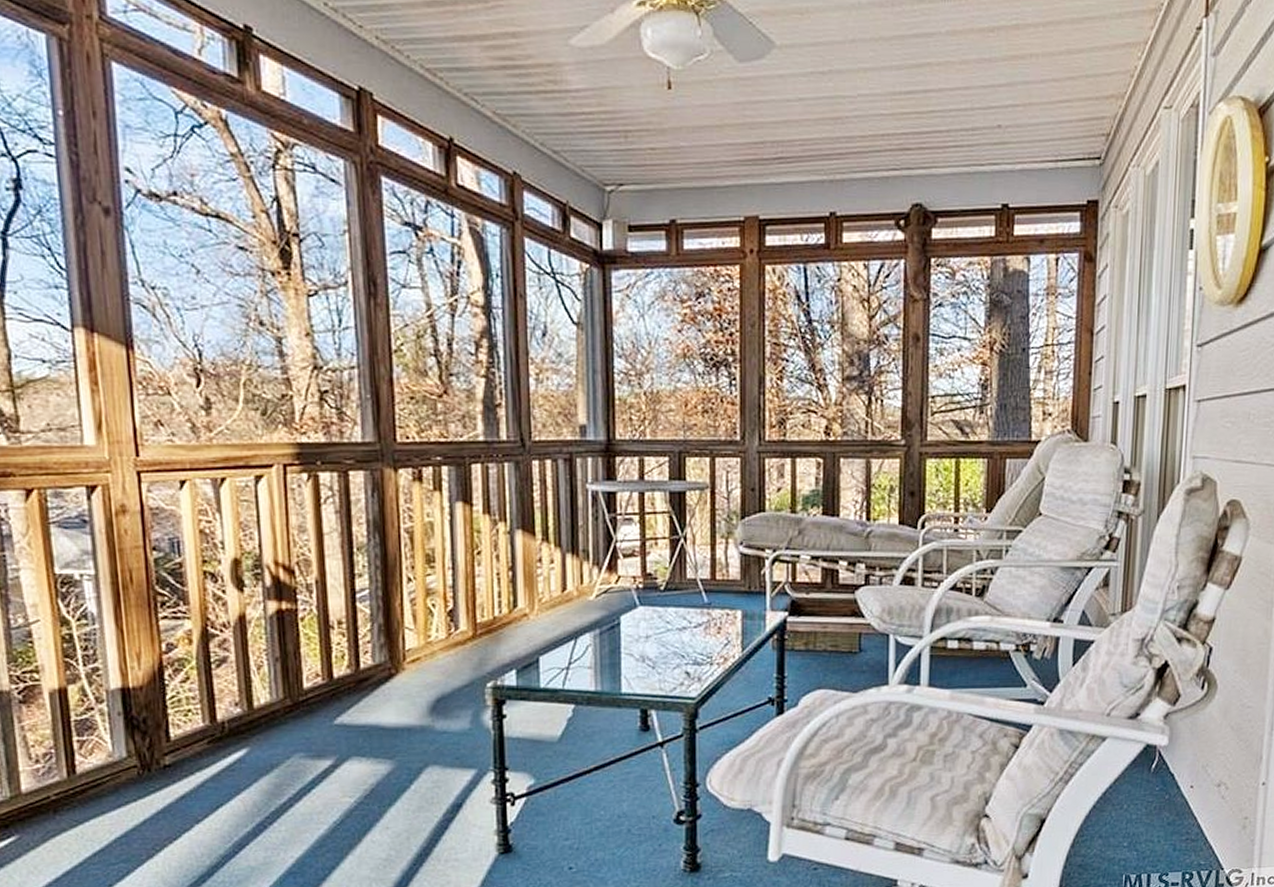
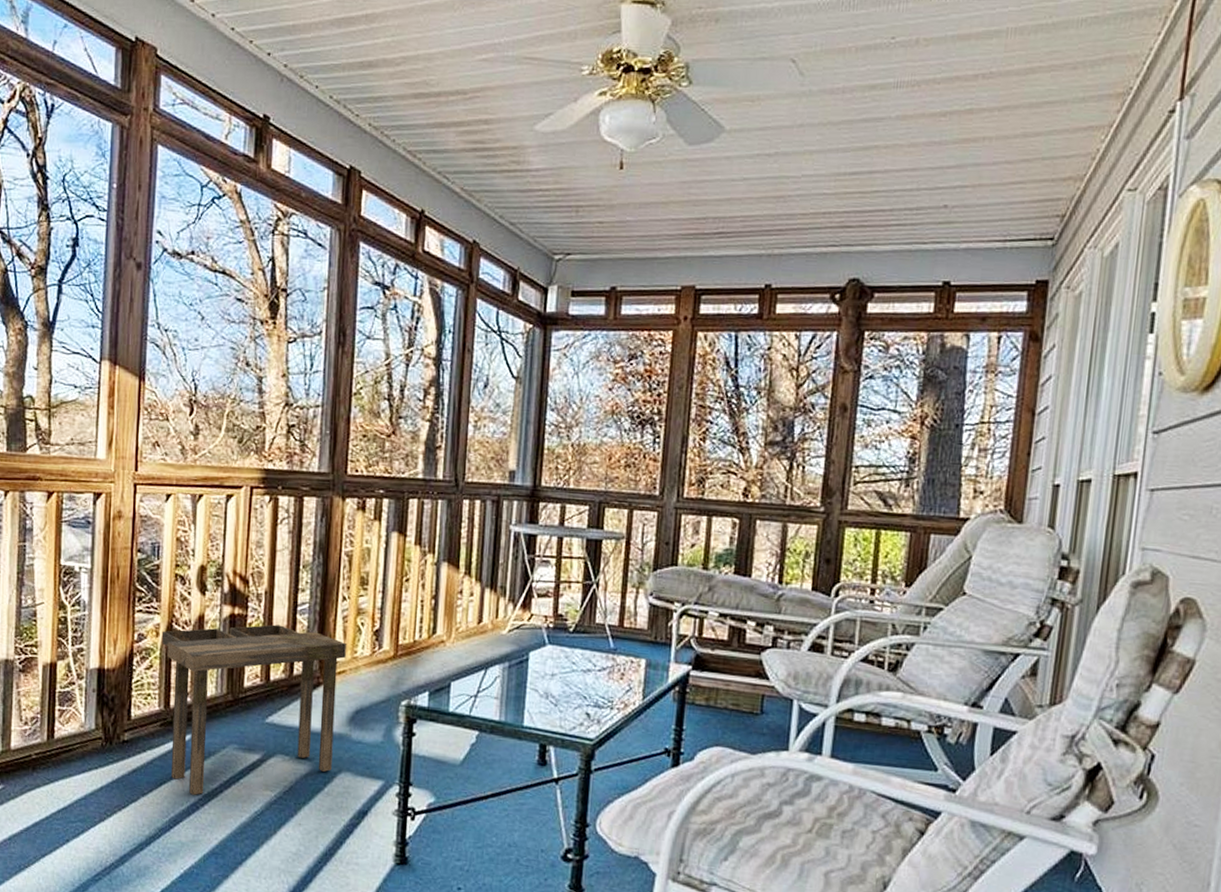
side table: none [195,616,418,814] -> present [161,624,346,795]

